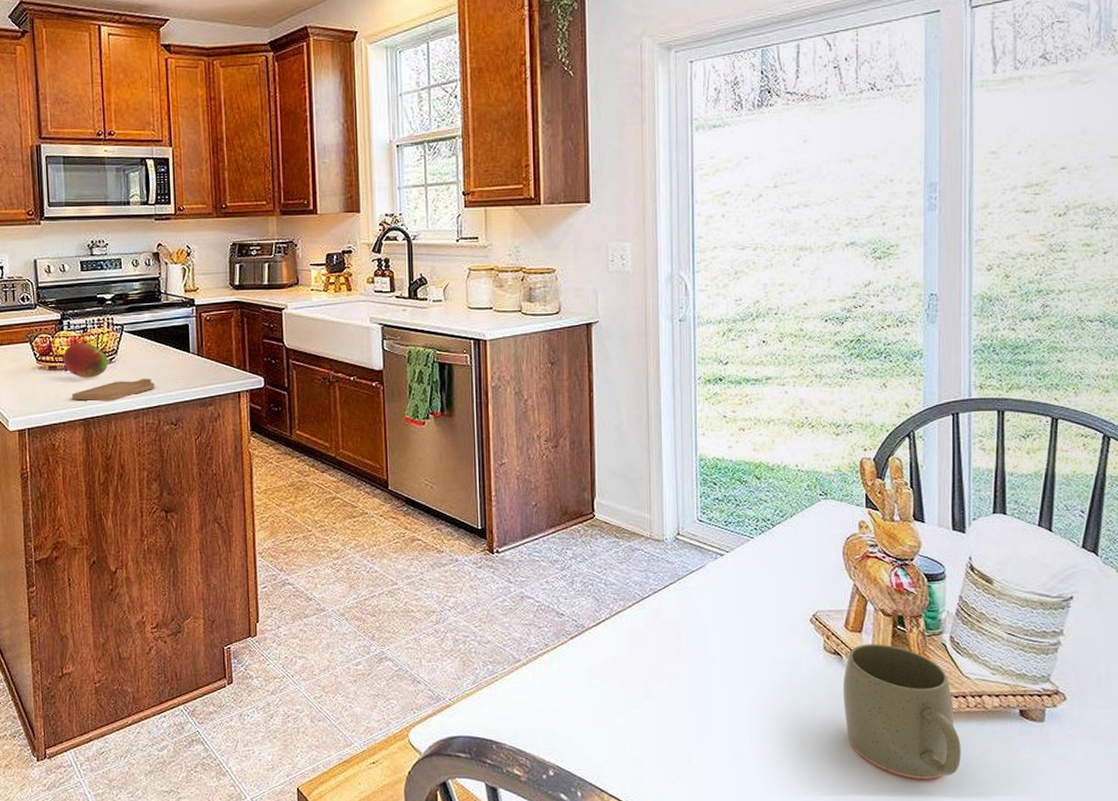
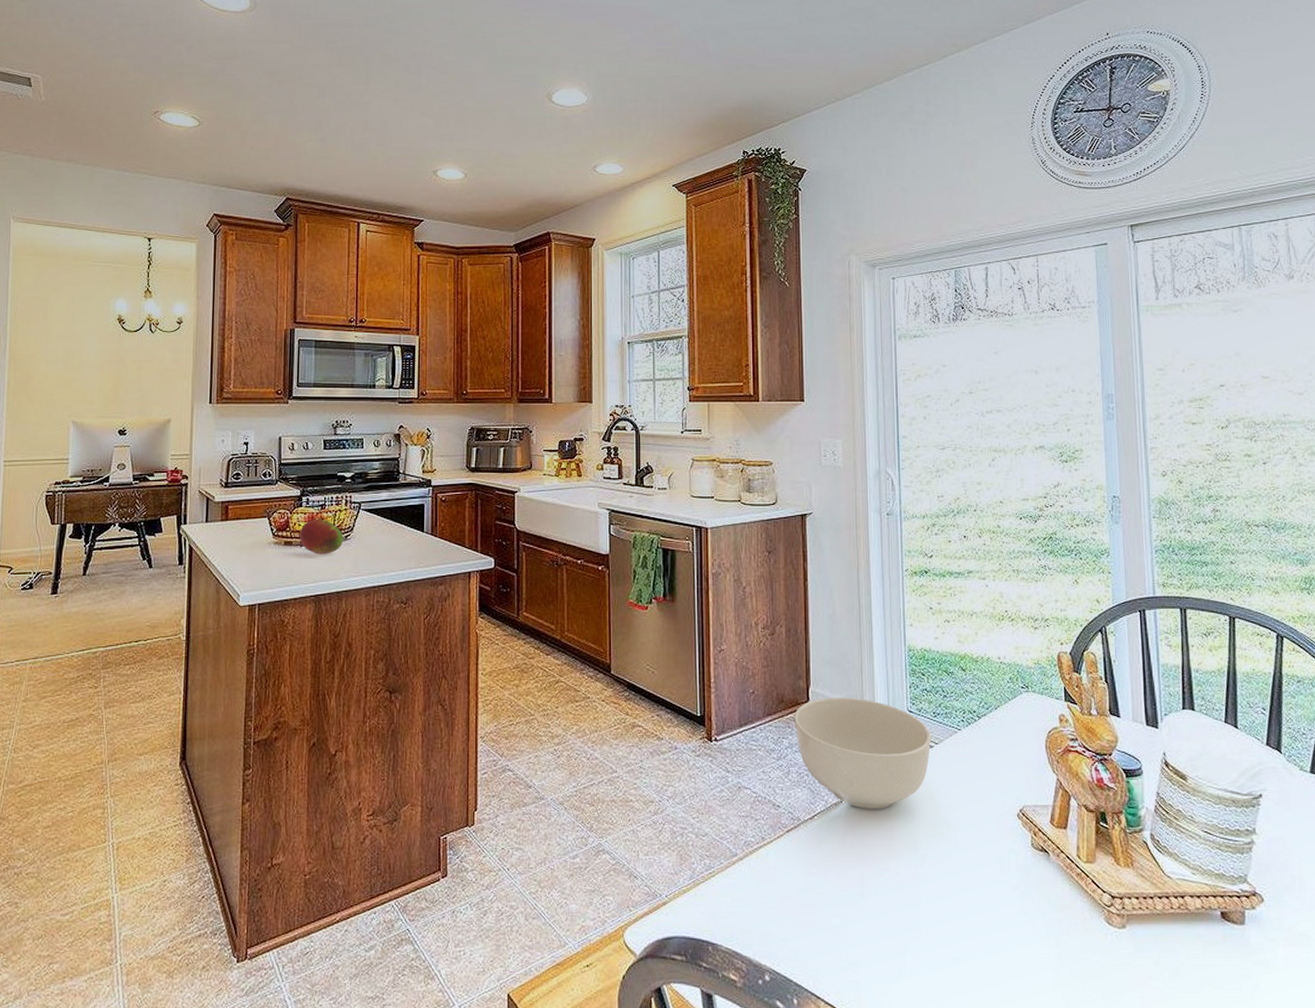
chopping board: present [72,378,155,402] -> none [305,556,388,578]
bowl: none [578,508,722,616] -> present [794,697,932,809]
mug: present [842,644,961,779] -> none [1051,841,1168,986]

